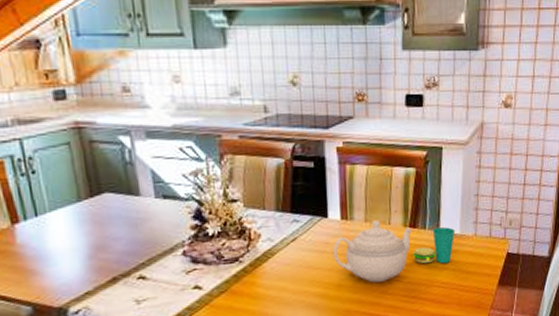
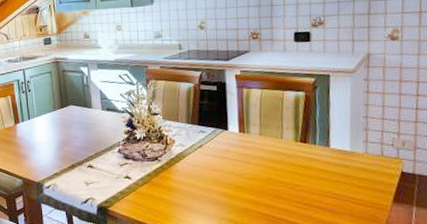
teapot: present [333,220,412,283] -> none [232,134,303,187]
cup: present [413,227,456,264] -> none [304,144,346,177]

